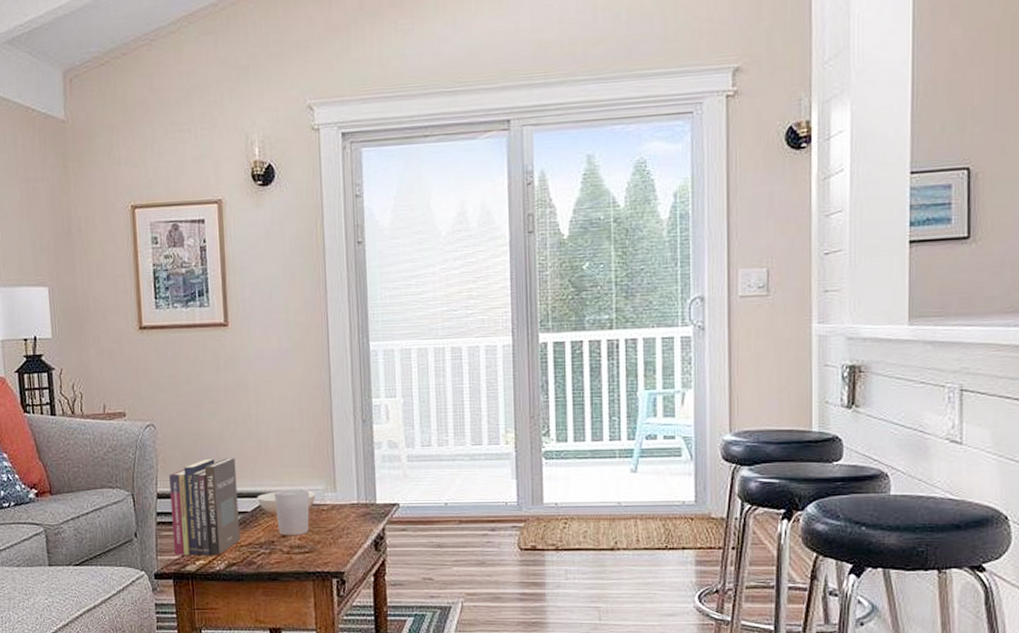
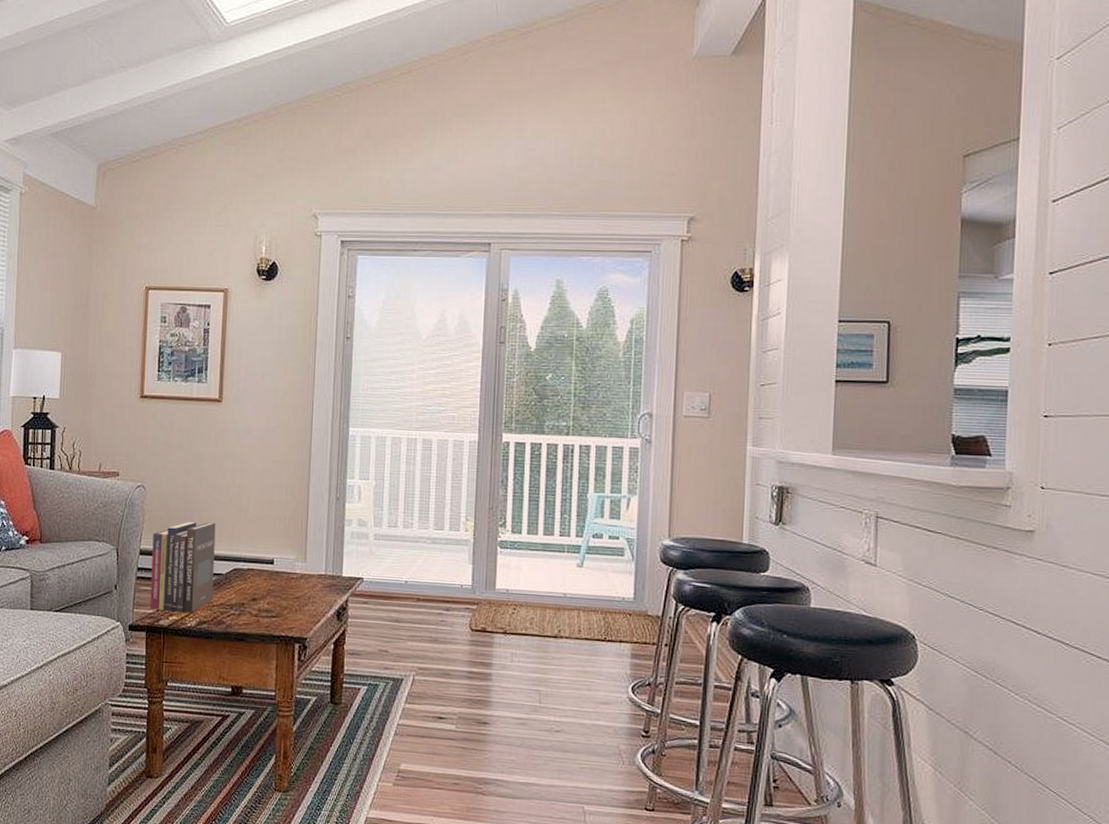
bowl: present [257,491,317,517] -> none [232,557,288,581]
candle holder: present [273,488,310,536] -> none [248,555,282,601]

